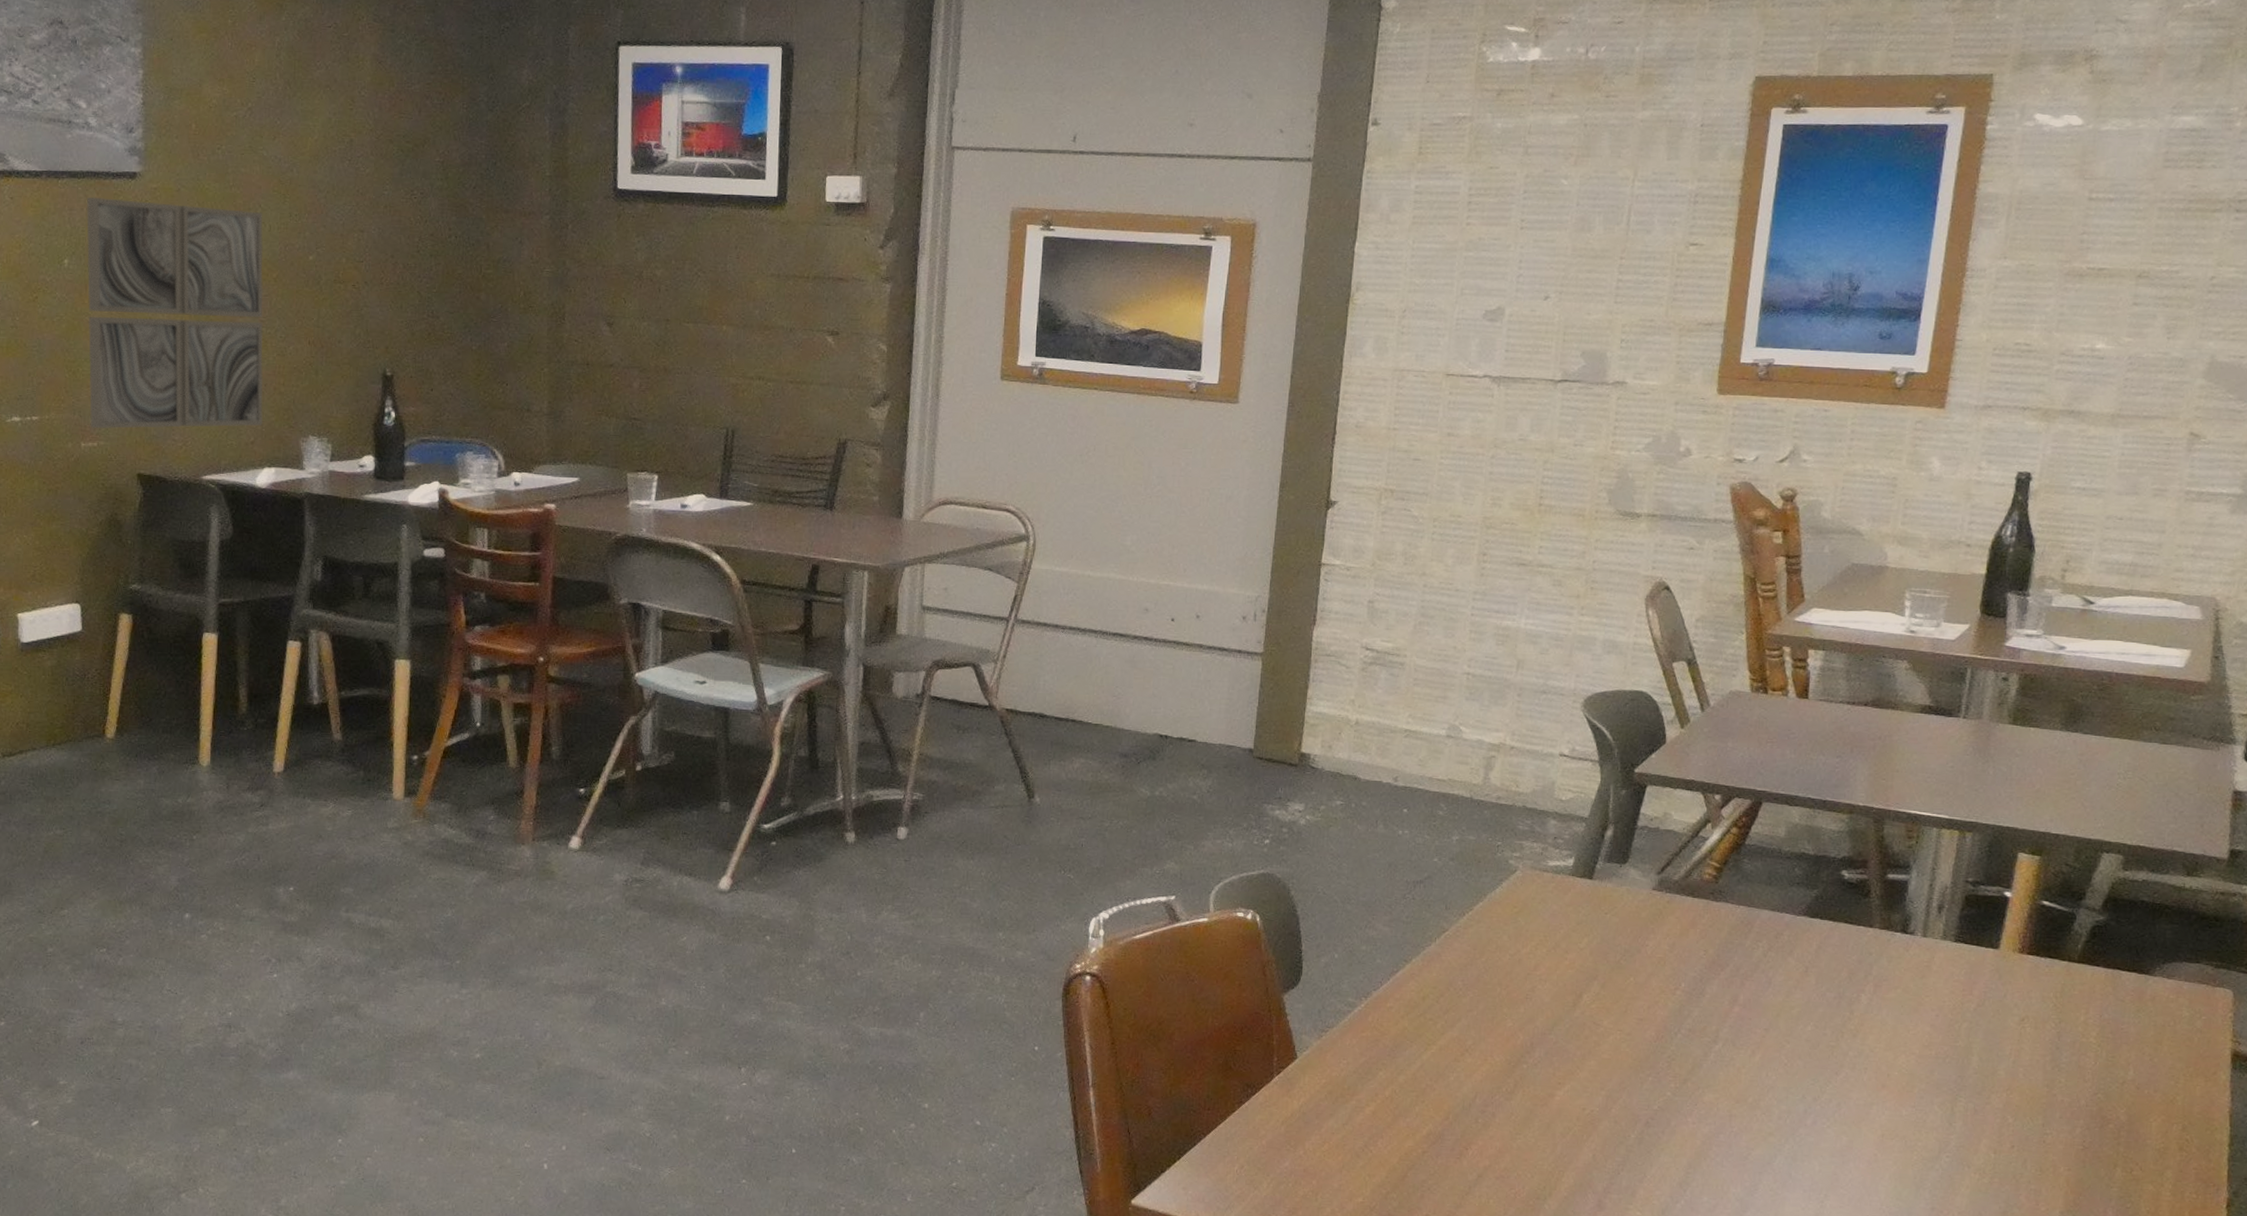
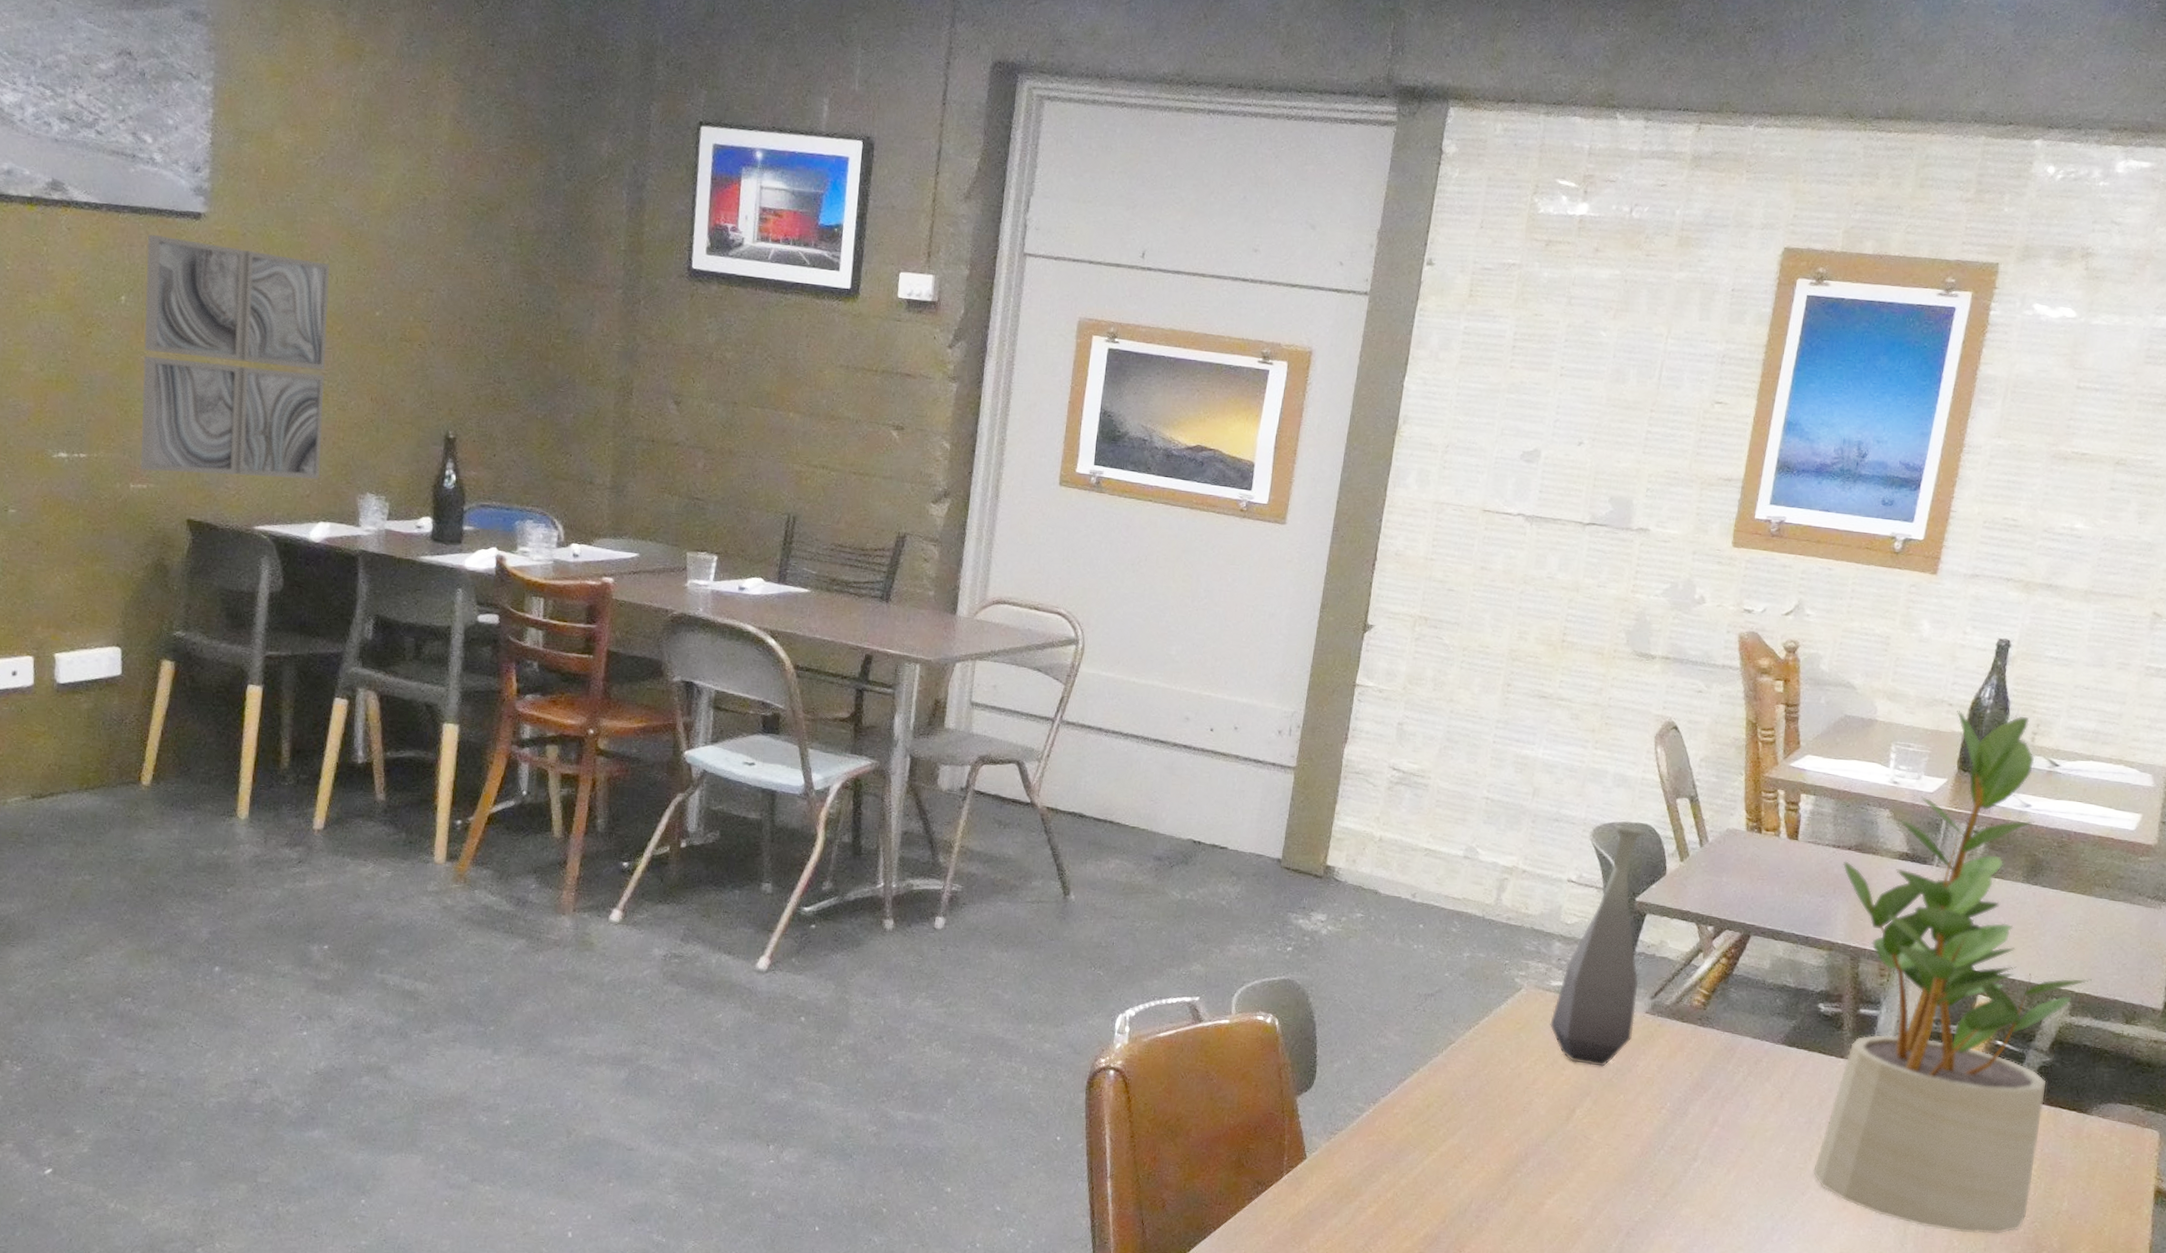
bottle: none [1549,693,1643,948] -> present [1549,824,1645,1067]
potted plant: none [1846,551,2147,1109] -> present [1813,711,2093,1235]

